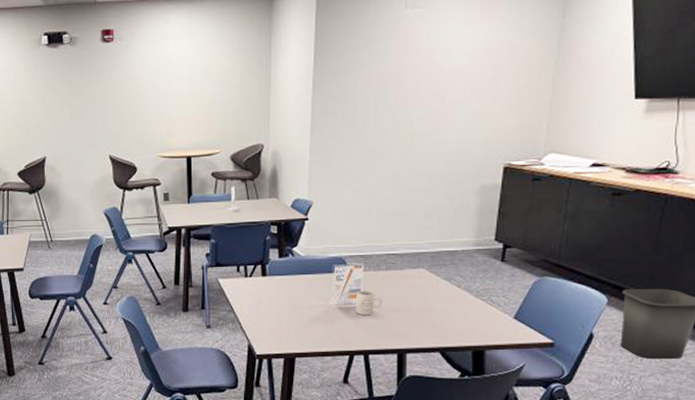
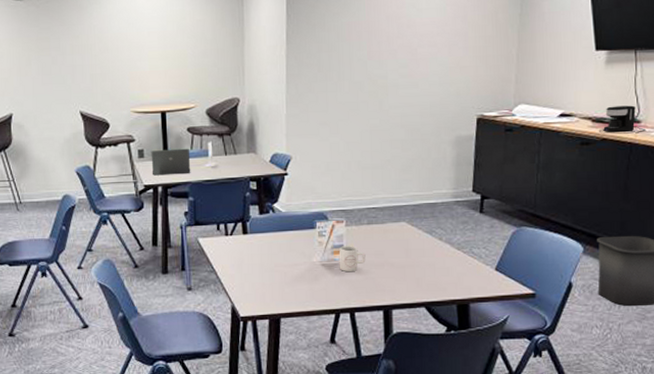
laptop: none [176,192,214,218] -> present [151,148,191,176]
coffee maker: none [632,156,683,185] -> present [598,105,645,134]

